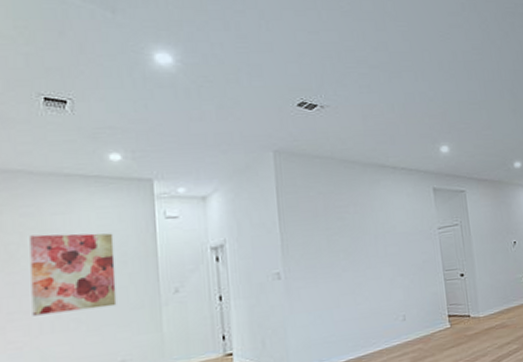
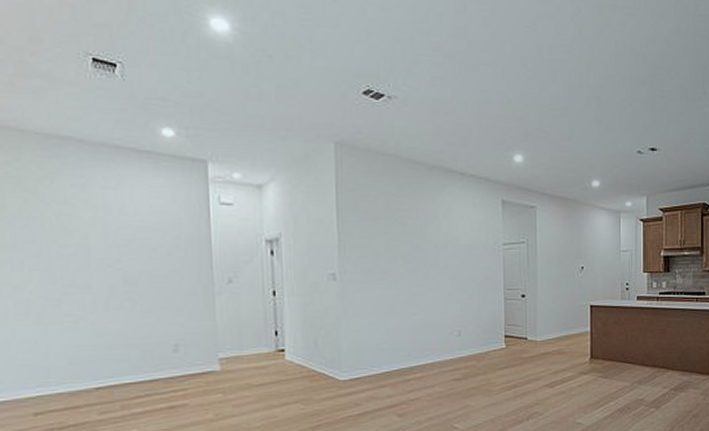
wall art: present [30,233,117,316] -> none [82,208,170,291]

